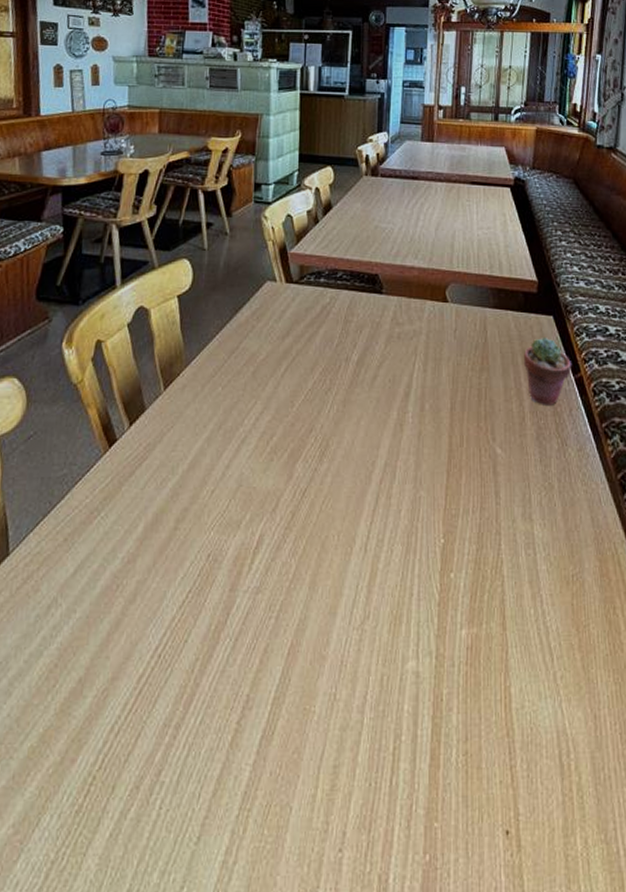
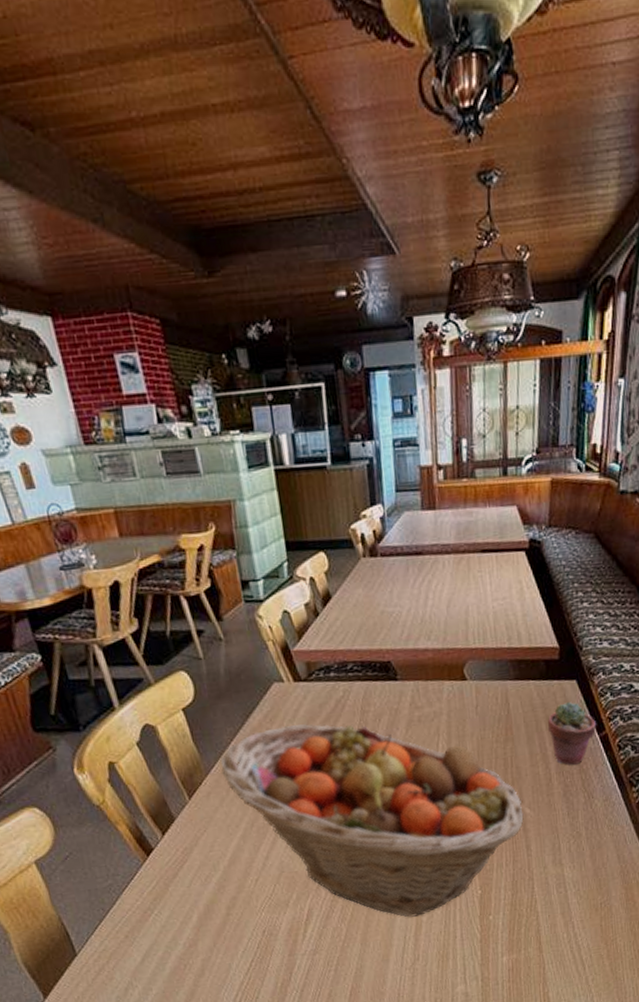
fruit basket: none [201,325,494,562] -> present [220,723,524,917]

